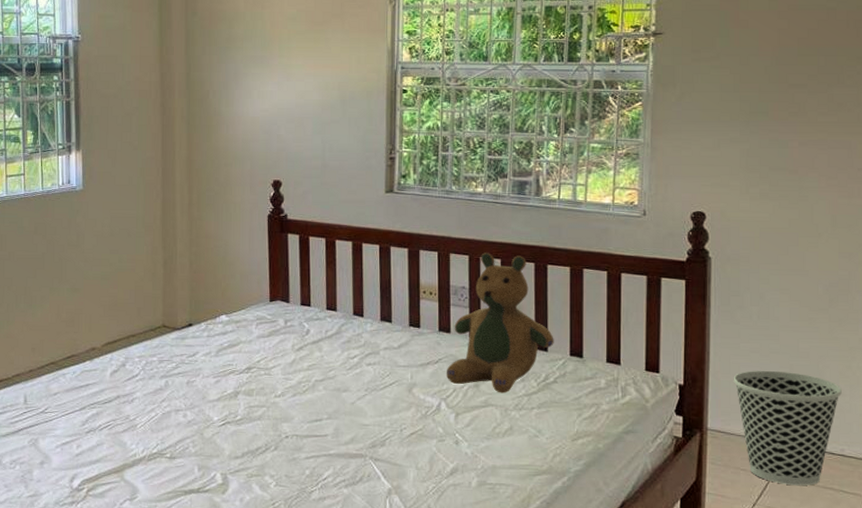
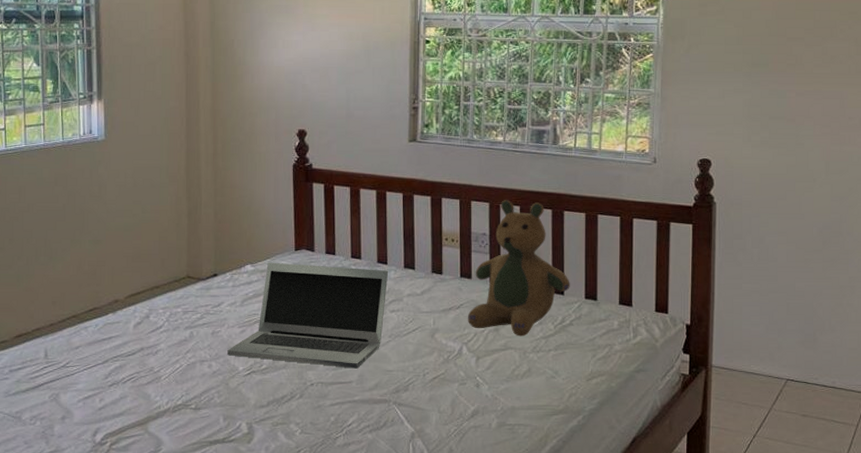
laptop: none [202,313,365,422] -> present [227,262,389,369]
wastebasket: present [733,370,842,486] -> none [735,309,833,417]

